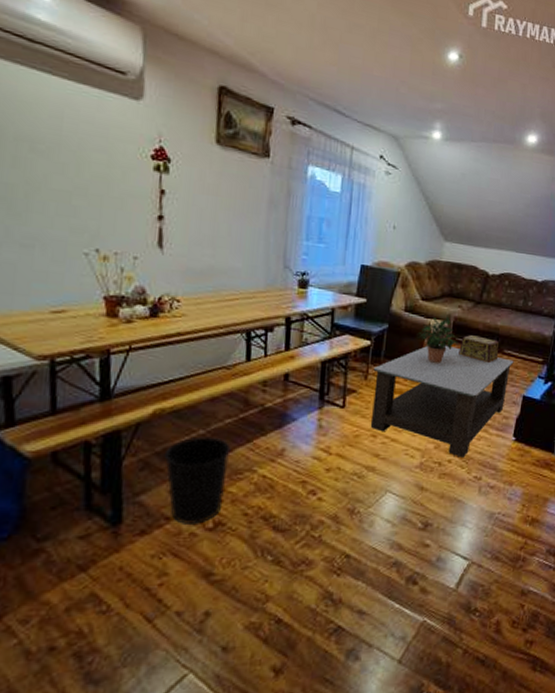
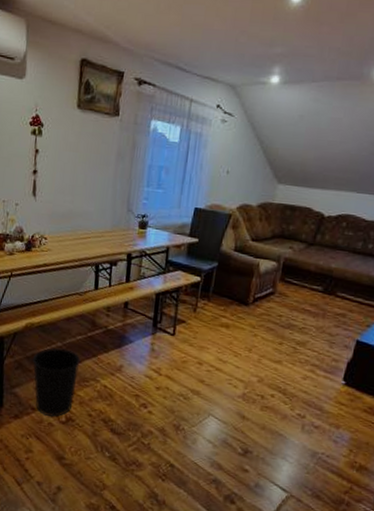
coffee table: present [370,344,514,458] -> none [197,283,348,394]
potted plant: present [417,316,458,364] -> none [245,256,287,303]
decorative box: present [459,335,499,364] -> none [287,276,332,305]

